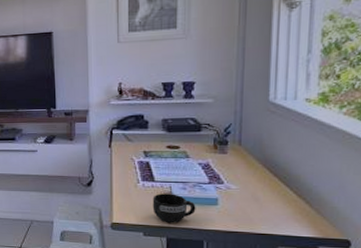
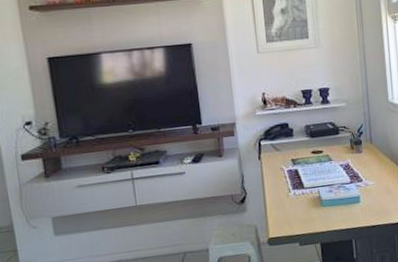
mug: present [152,193,196,224] -> none [304,198,343,229]

